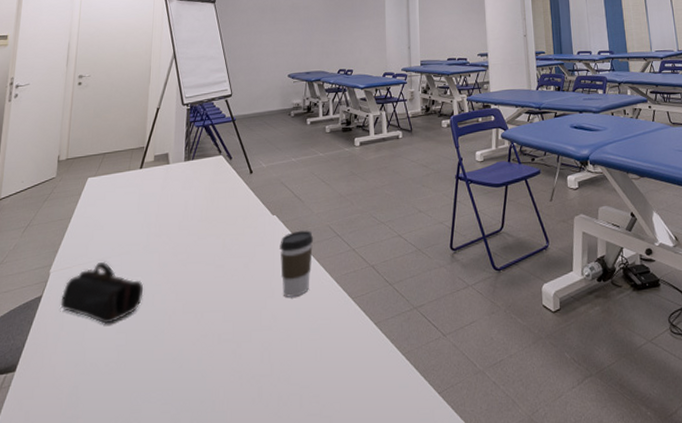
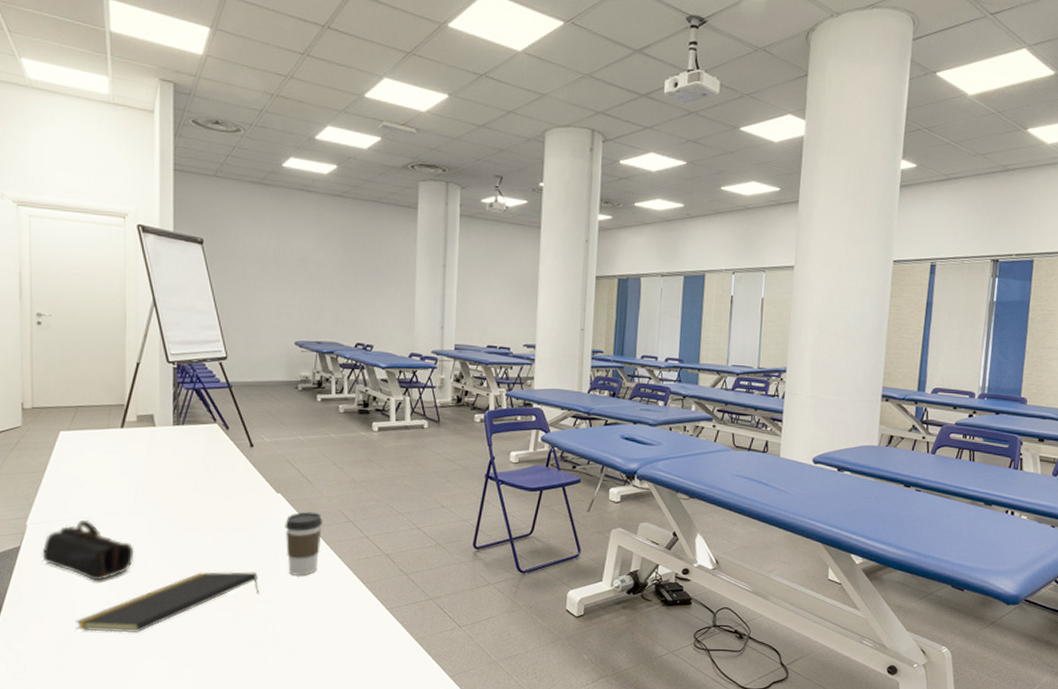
notepad: none [84,298,256,381] -> present [75,571,259,634]

